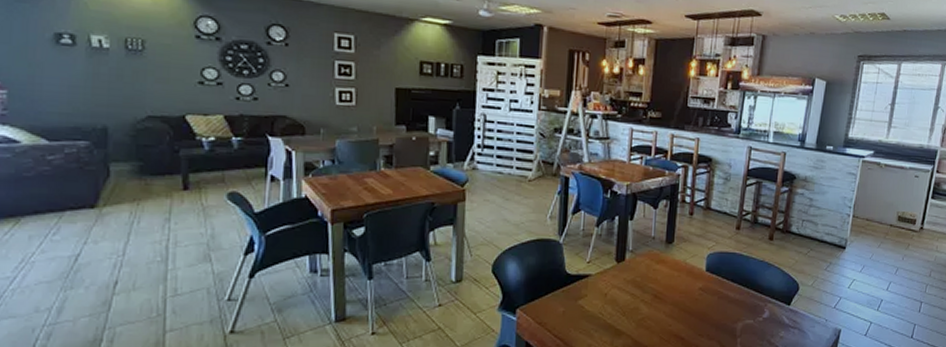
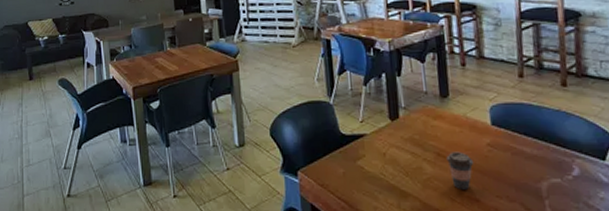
coffee cup: none [662,294,685,329] -> present [446,151,474,189]

